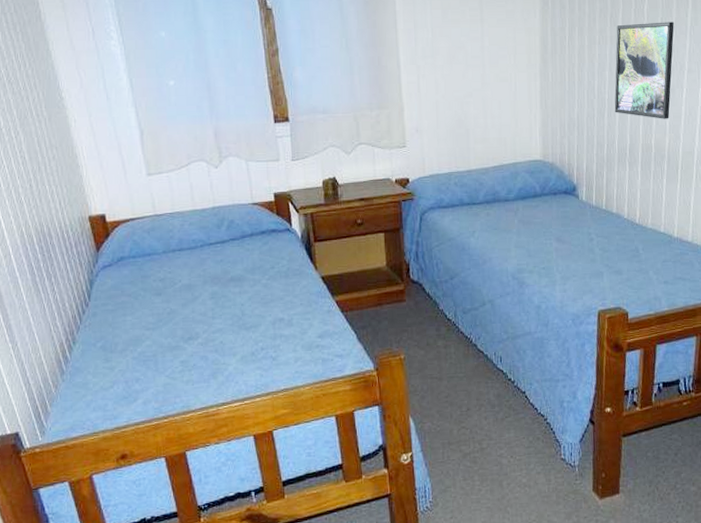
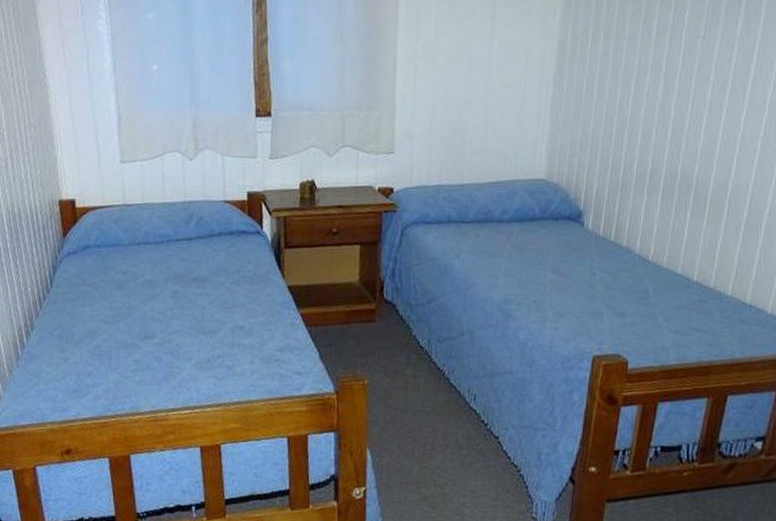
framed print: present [614,22,674,119] -> none [637,31,720,144]

